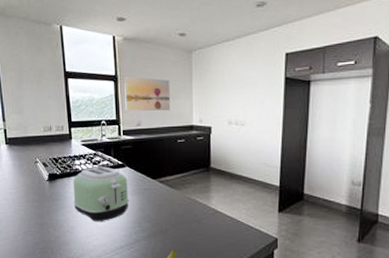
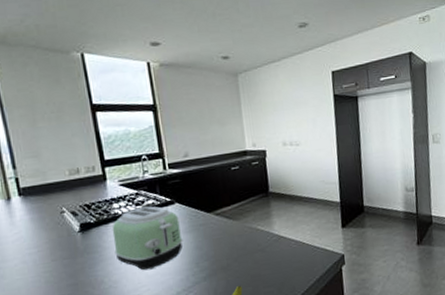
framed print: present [124,76,171,112] -> none [164,104,221,143]

